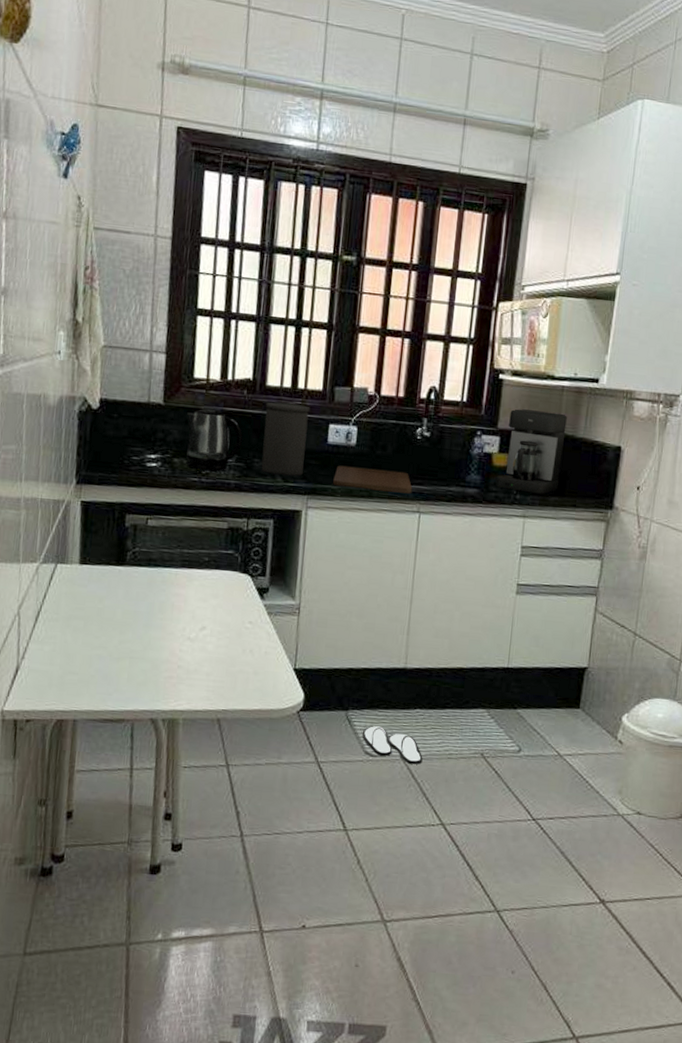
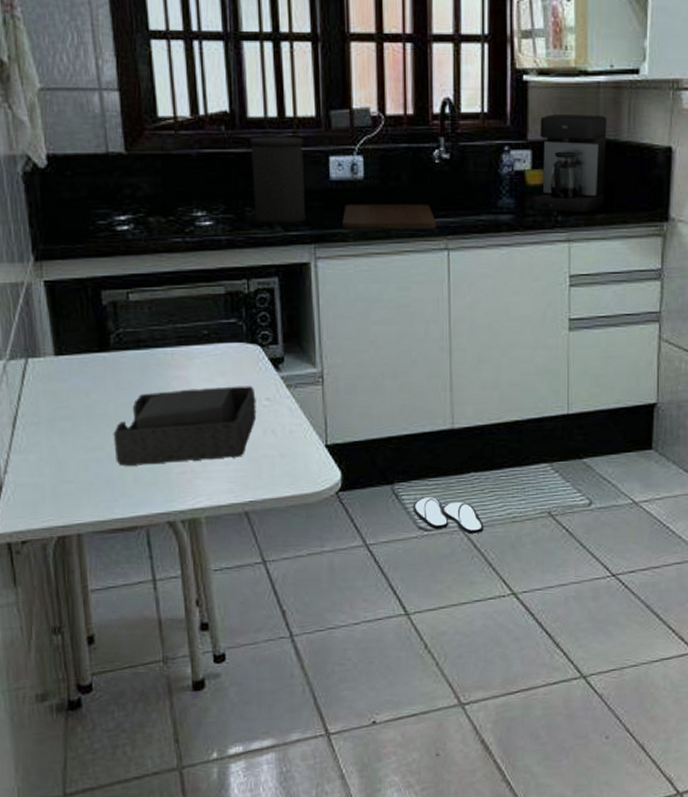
napkin holder: none [115,604,241,670] -> present [113,386,257,466]
kettle: present [186,408,244,472] -> none [156,153,229,228]

